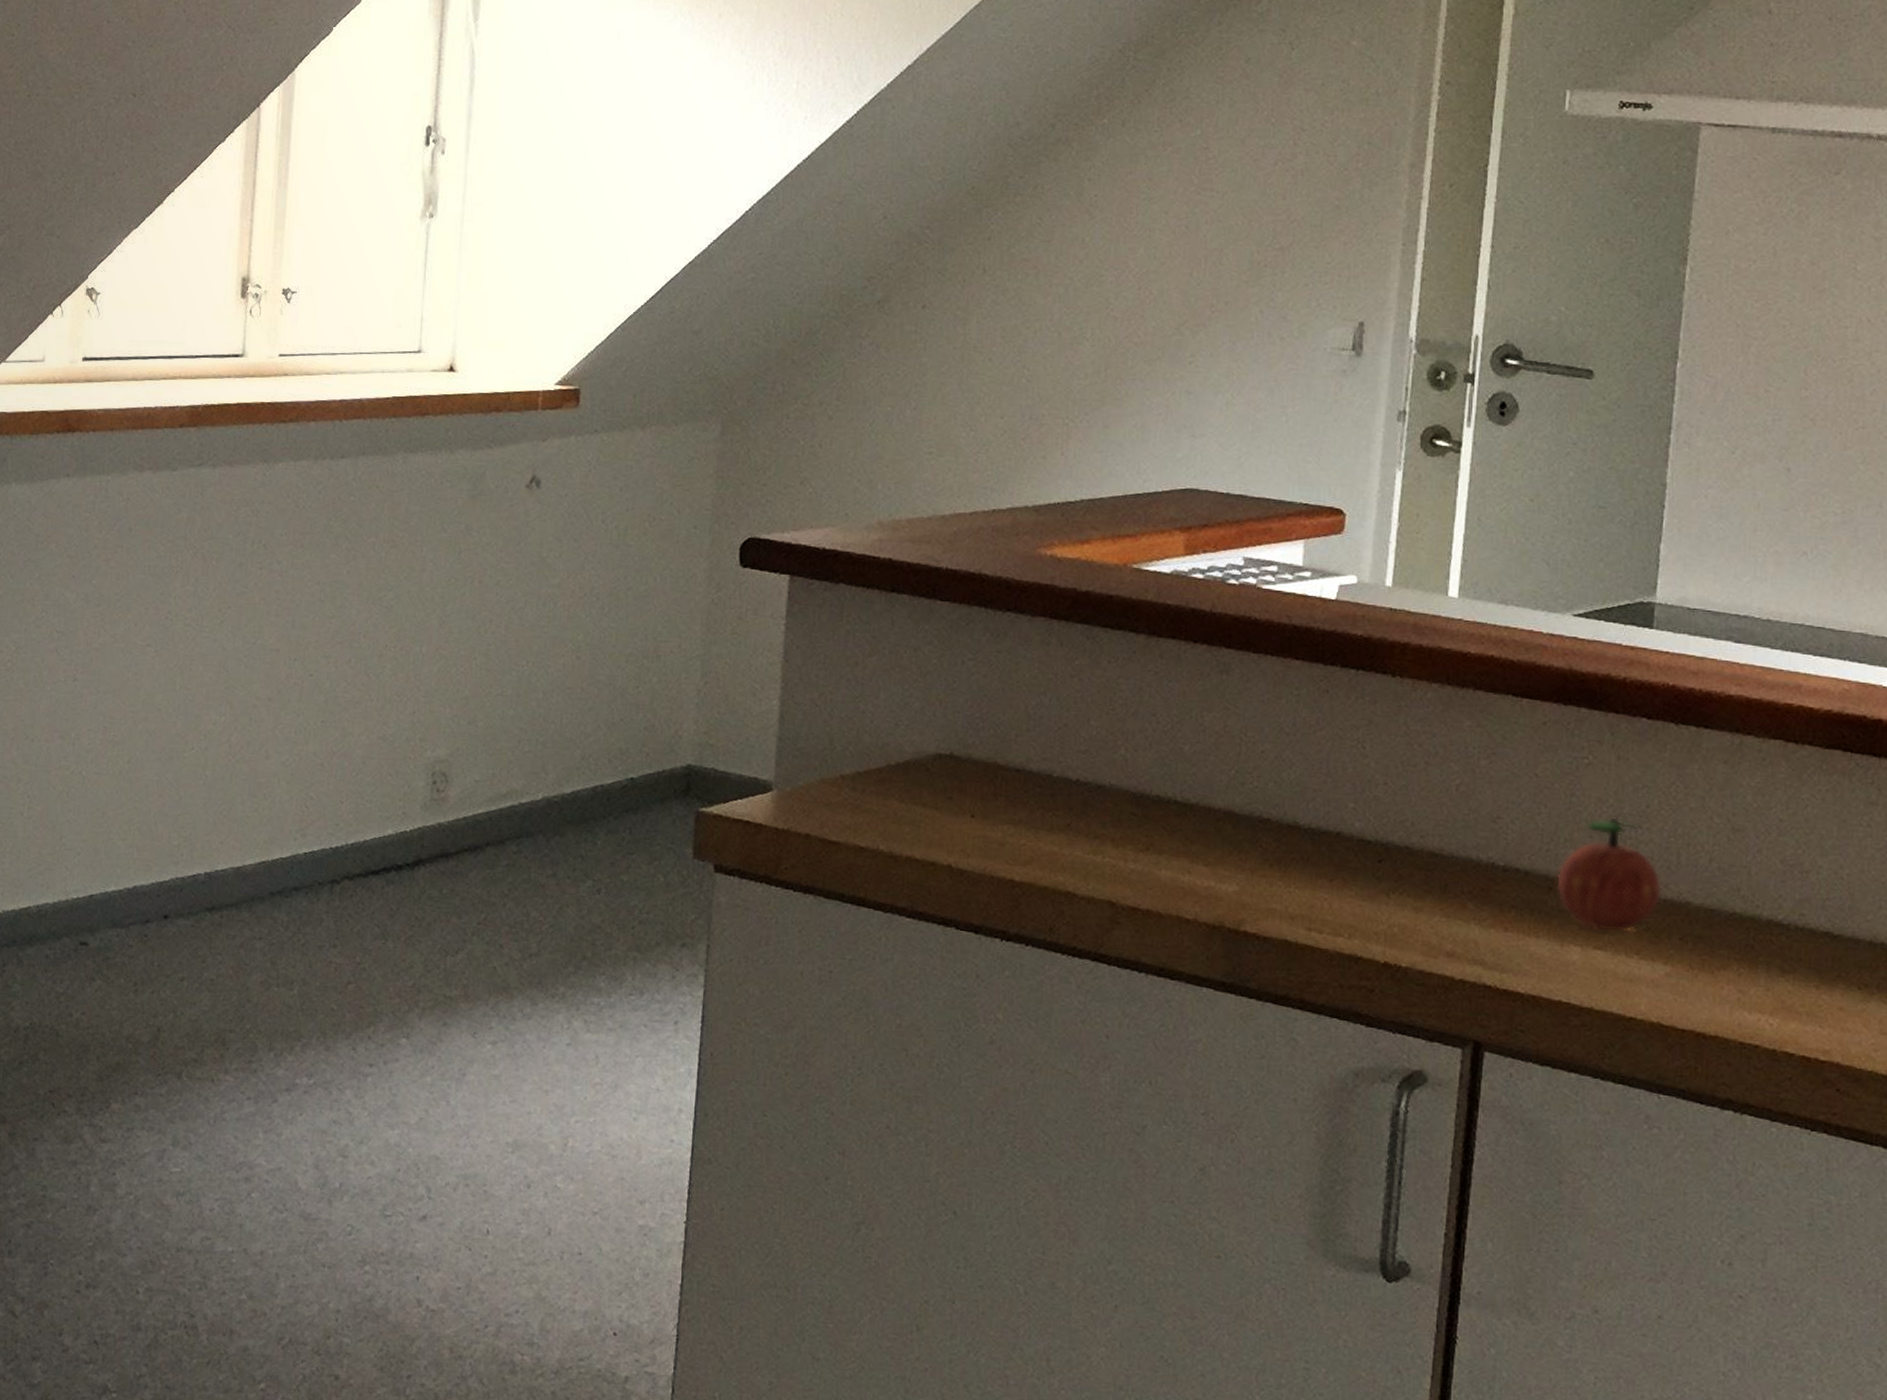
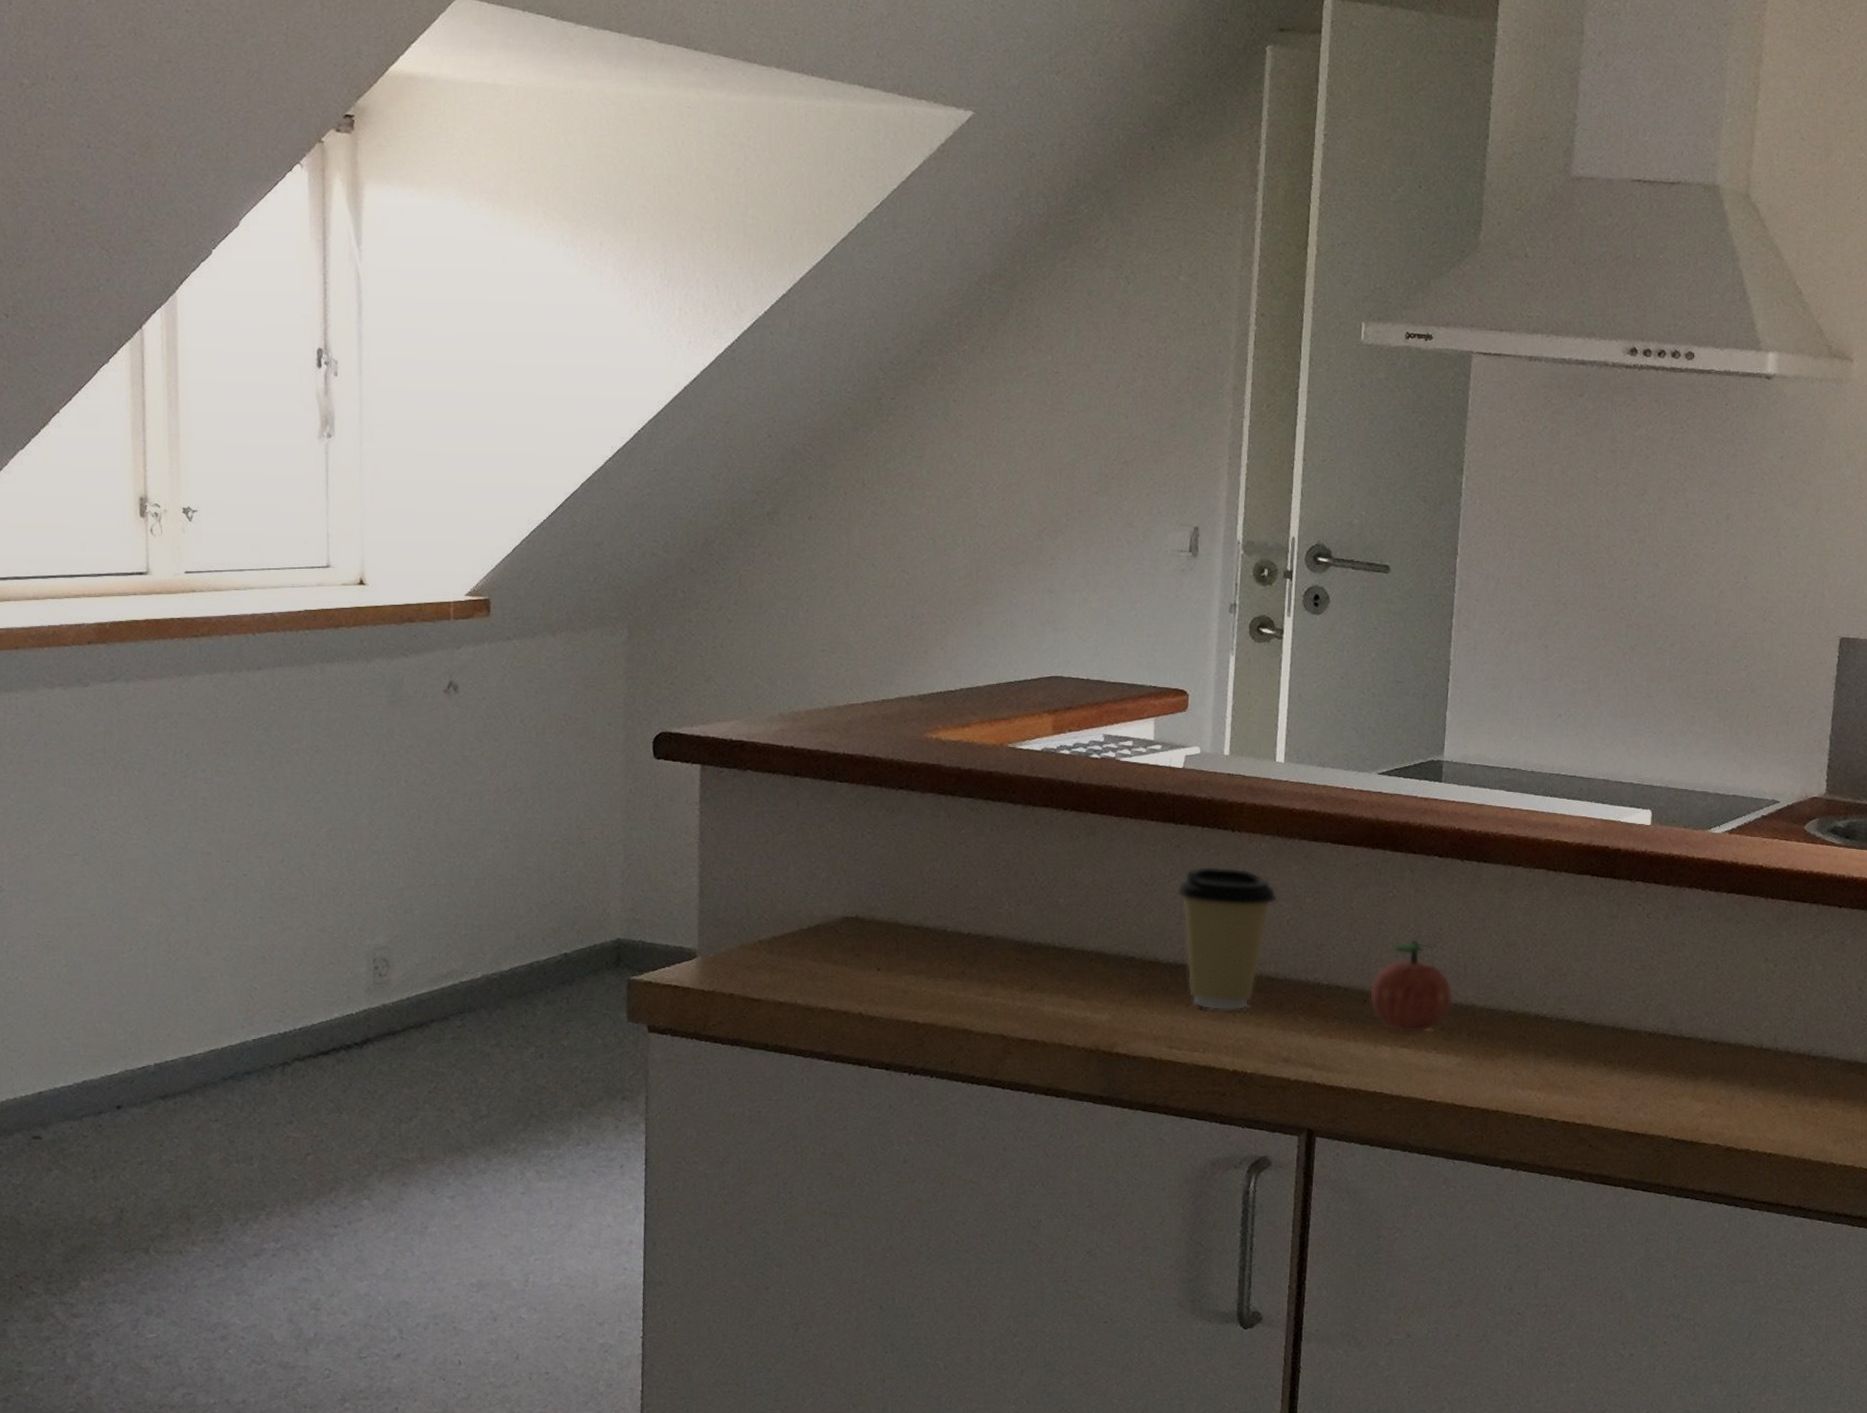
coffee cup: none [1323,715,1445,890] -> present [1176,866,1277,1011]

